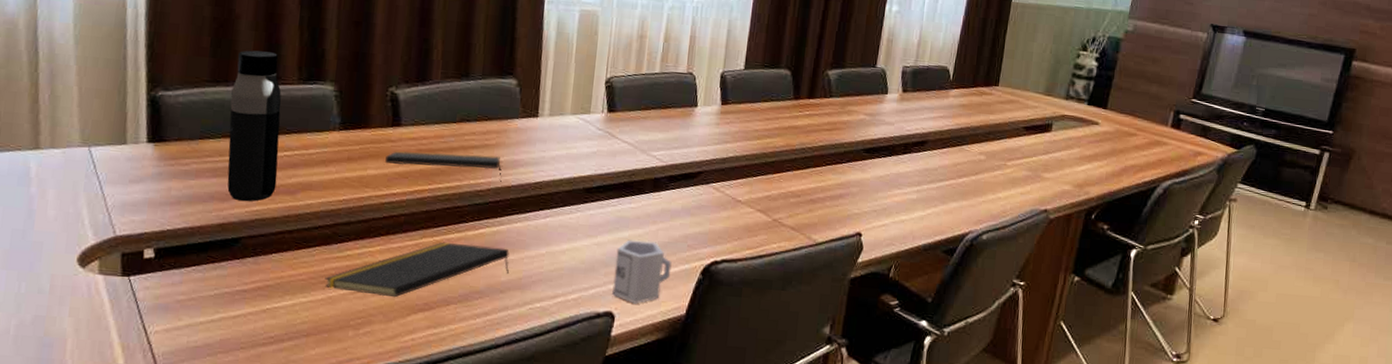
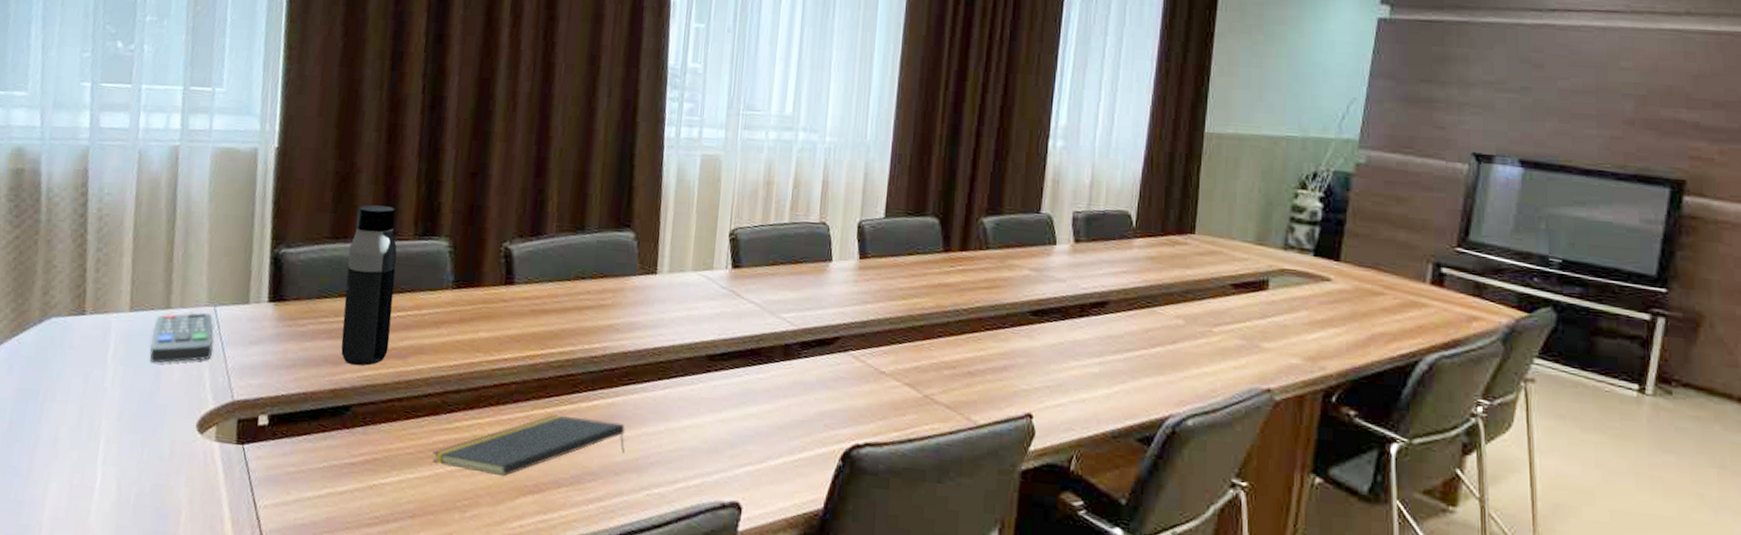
remote control: none [20,153,90,202] -> present [150,312,213,363]
notepad: present [385,151,501,181] -> none [497,311,617,345]
cup: present [612,239,672,304] -> none [739,416,806,494]

